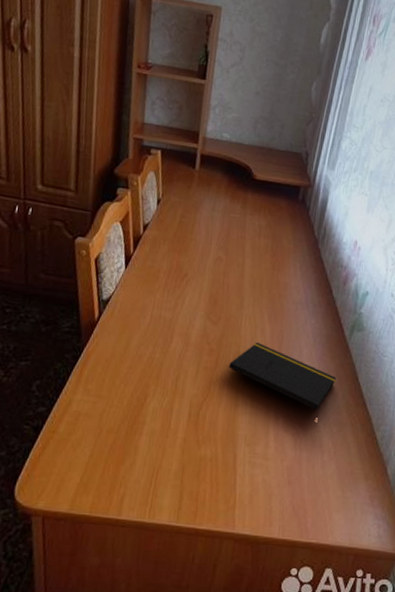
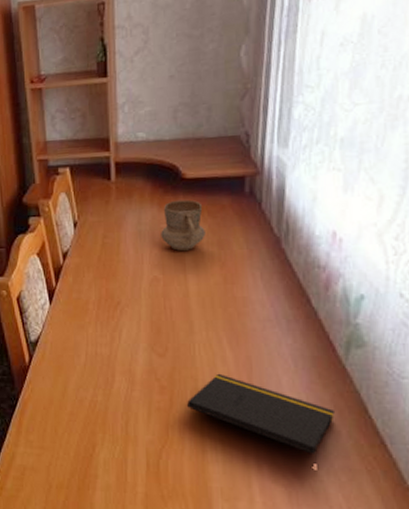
mug: none [229,195,266,239] -> present [161,199,206,251]

